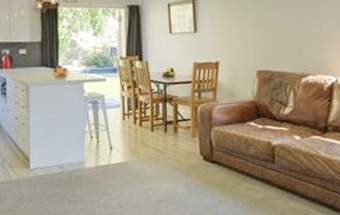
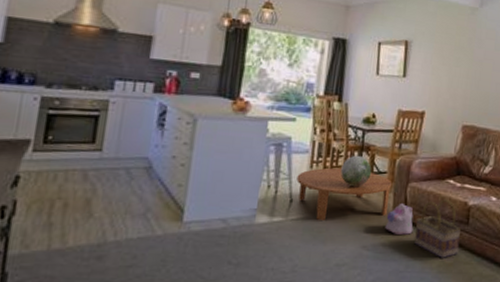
coffee table: none [113,118,196,163] -> present [296,168,391,220]
decorative sphere: none [149,106,177,134] -> present [340,155,372,187]
plush toy: none [195,145,221,174] -> present [385,202,414,235]
basket: none [222,140,267,194] -> present [414,199,460,258]

